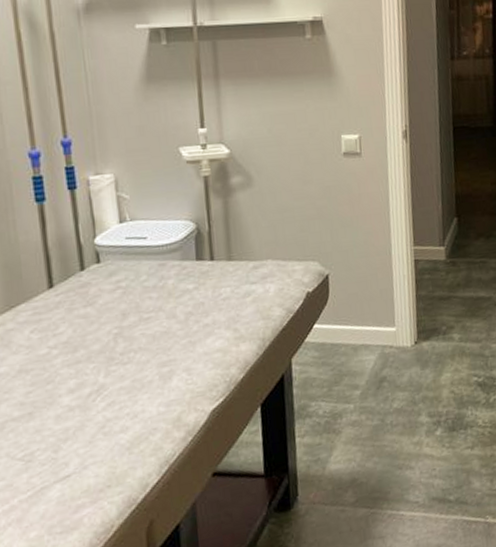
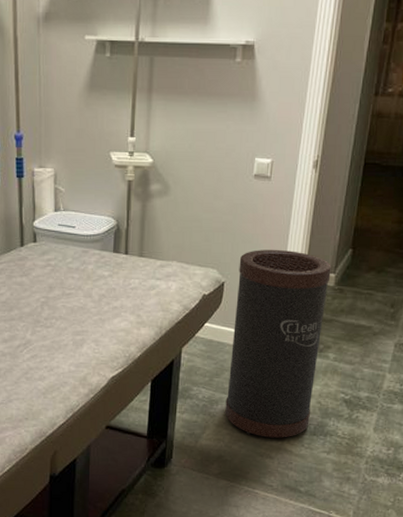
trash can: none [341,228,446,447] -> present [225,250,331,438]

